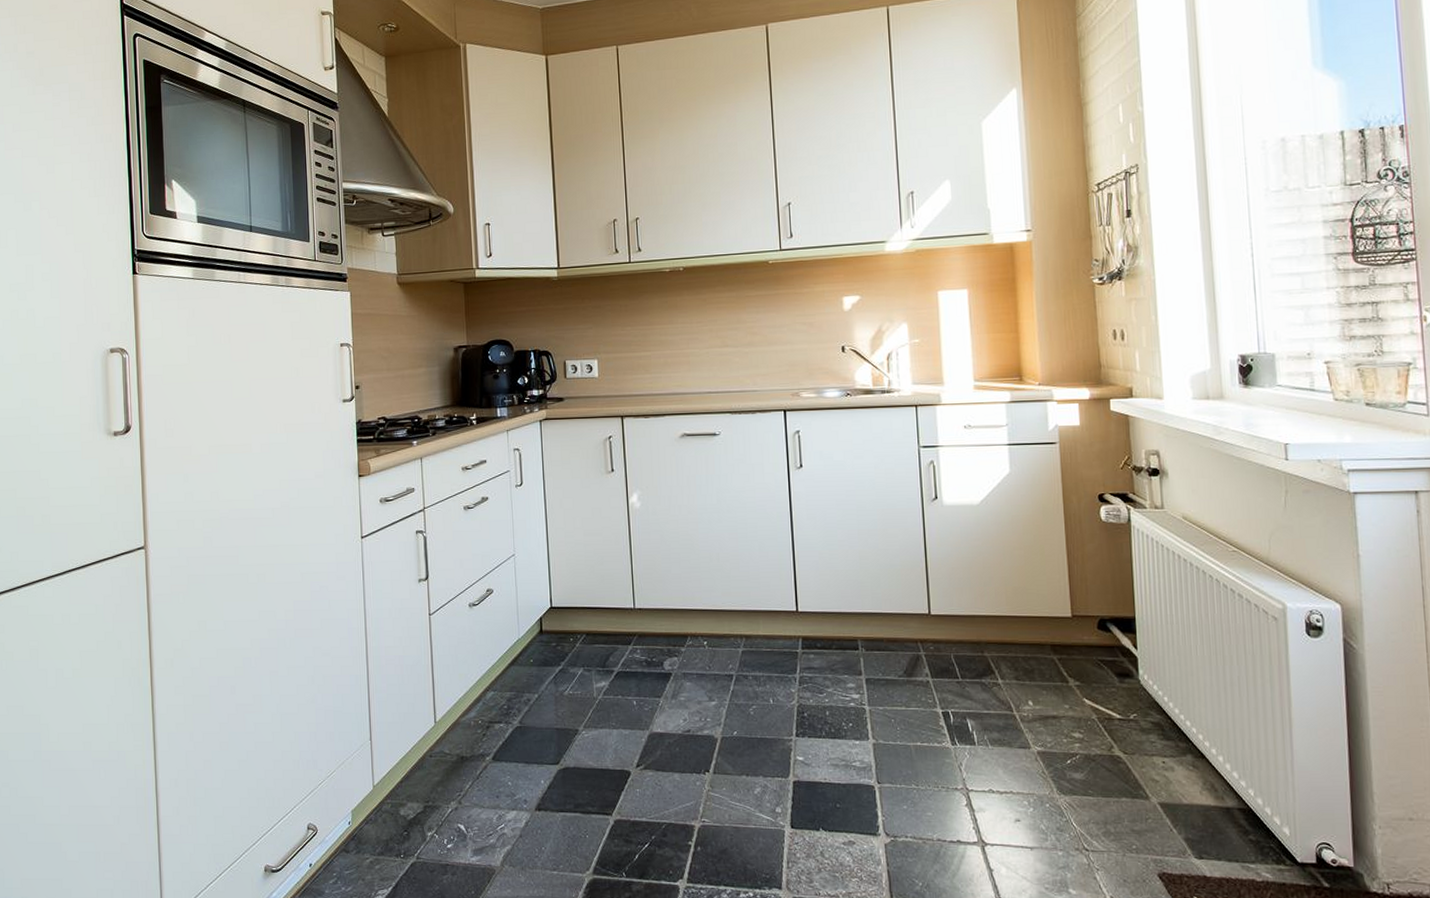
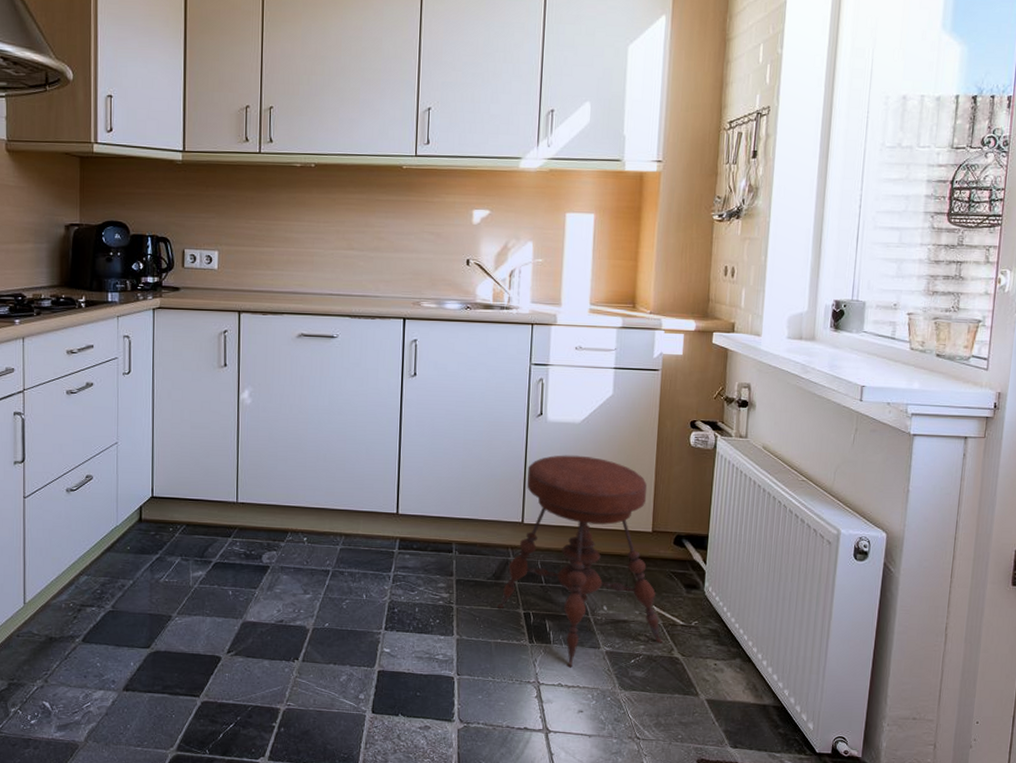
stool: none [913,539,1100,771] -> present [497,455,663,668]

